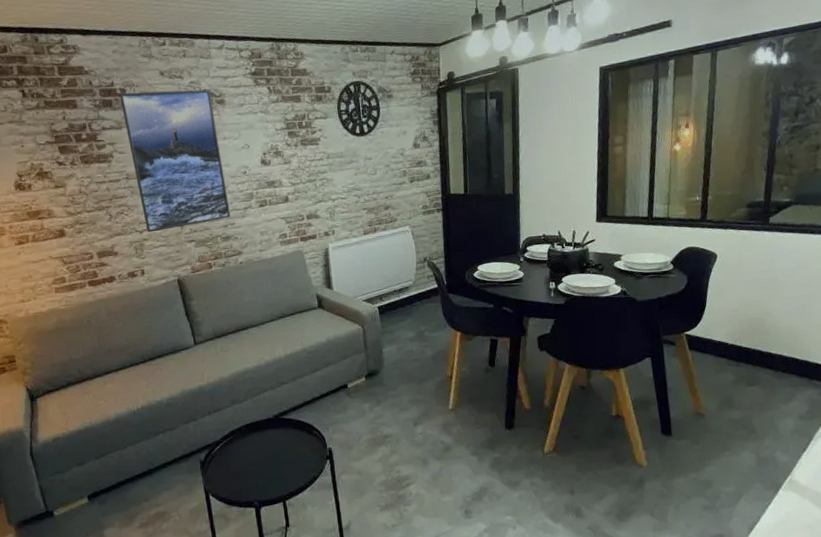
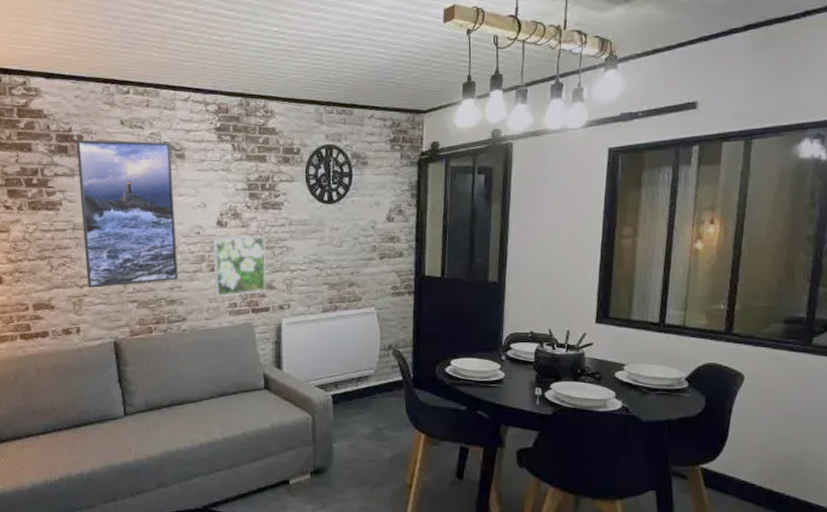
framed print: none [258,170,312,230] -> present [212,235,267,297]

